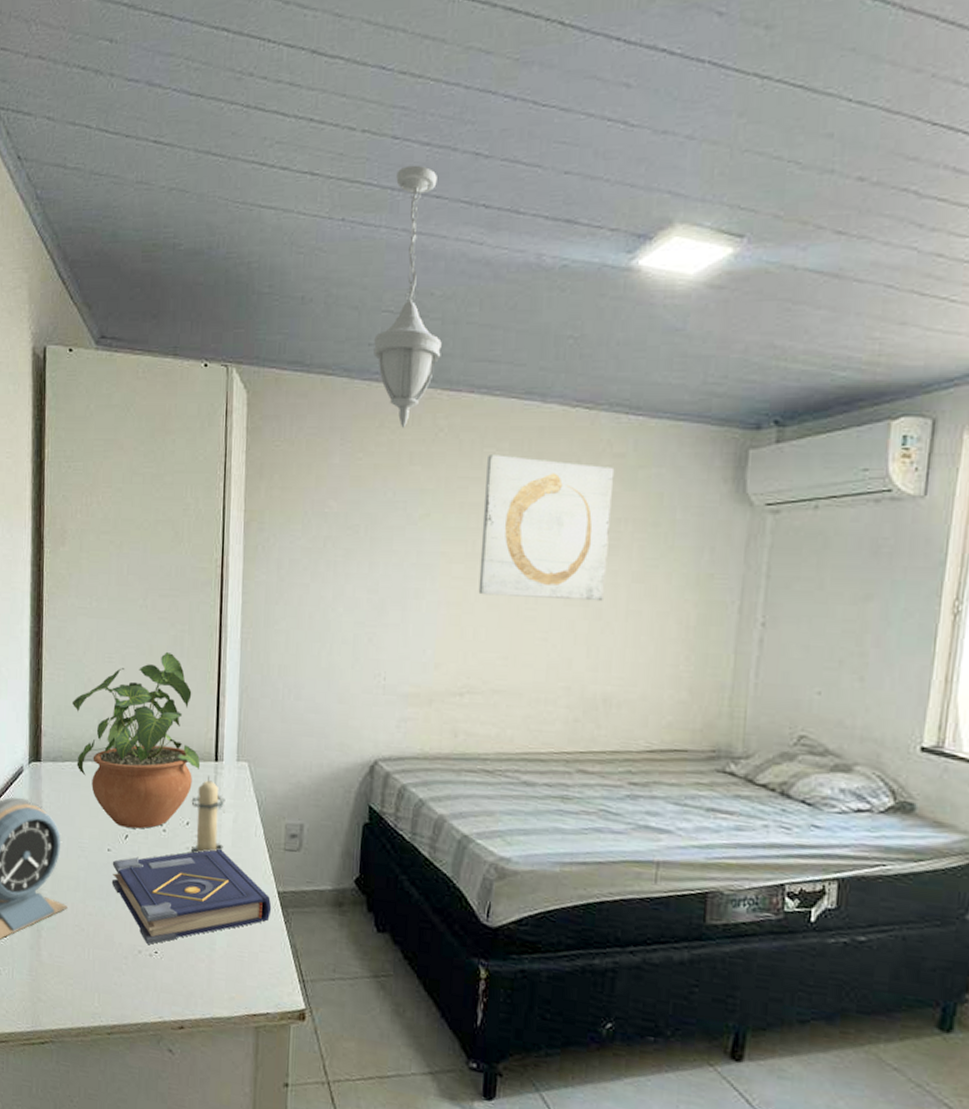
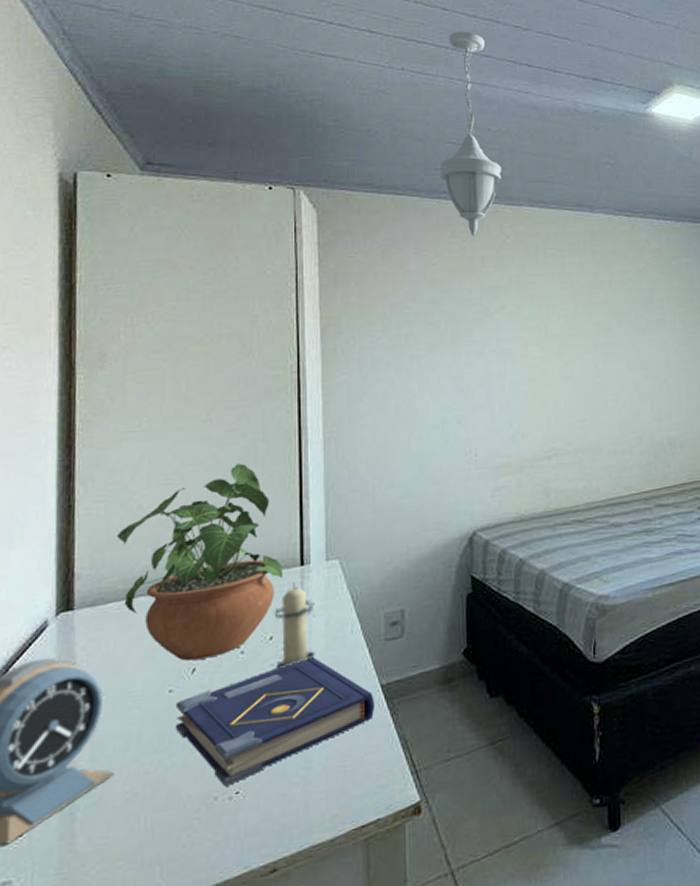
wall art: present [478,455,615,602] -> none [551,254,659,370]

